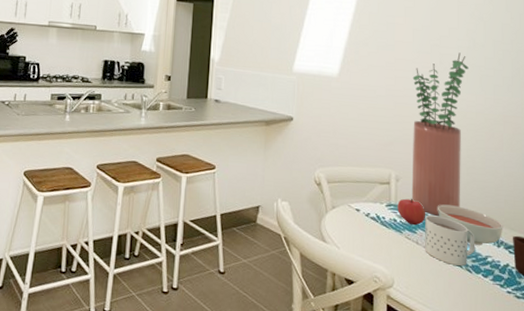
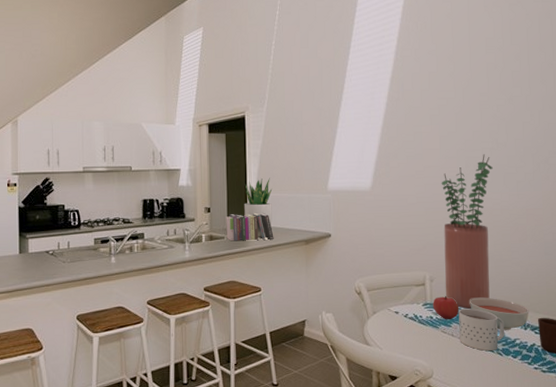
books: none [184,85,234,117] -> present [226,212,274,242]
planter: none [205,52,235,106] -> present [244,177,273,231]

